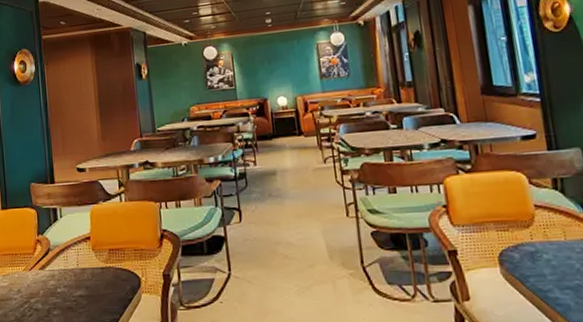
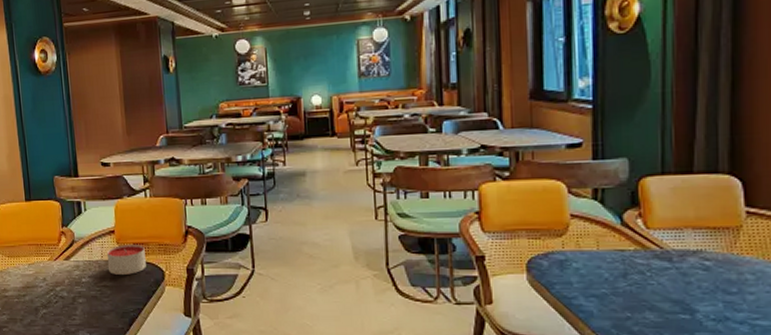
candle: none [82,250,122,283] -> present [106,244,146,275]

